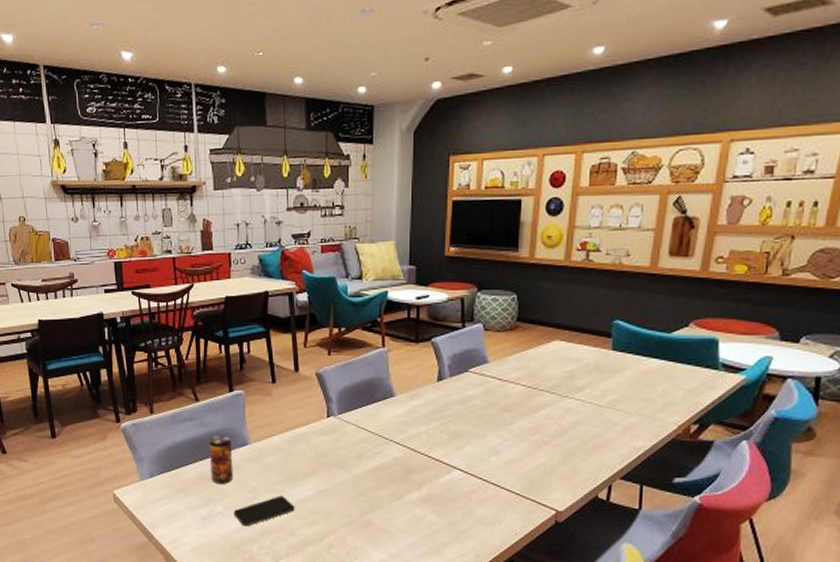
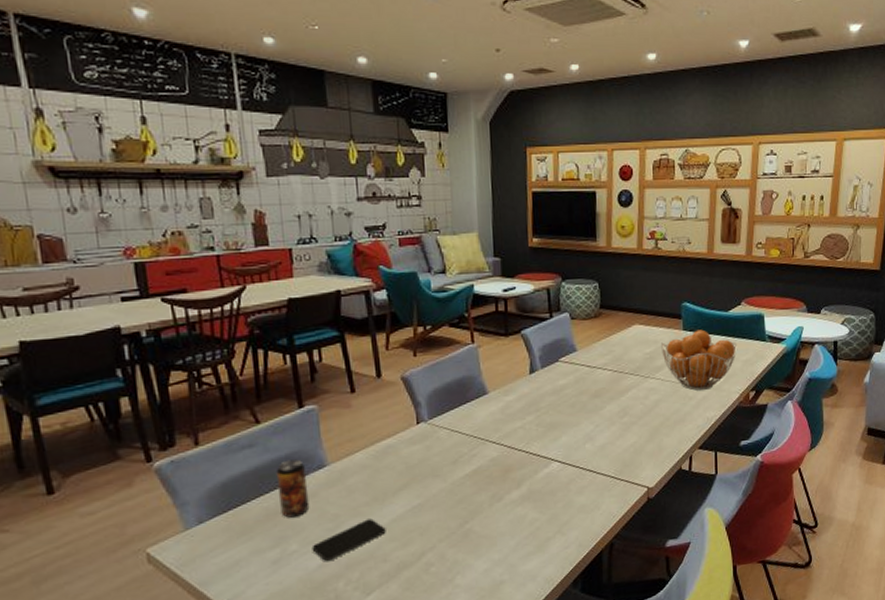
fruit basket: none [584,351,680,417] -> present [661,329,738,391]

